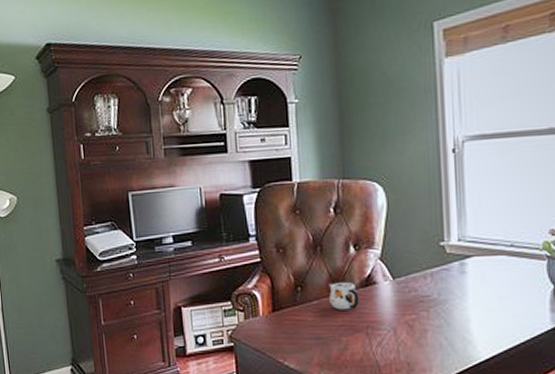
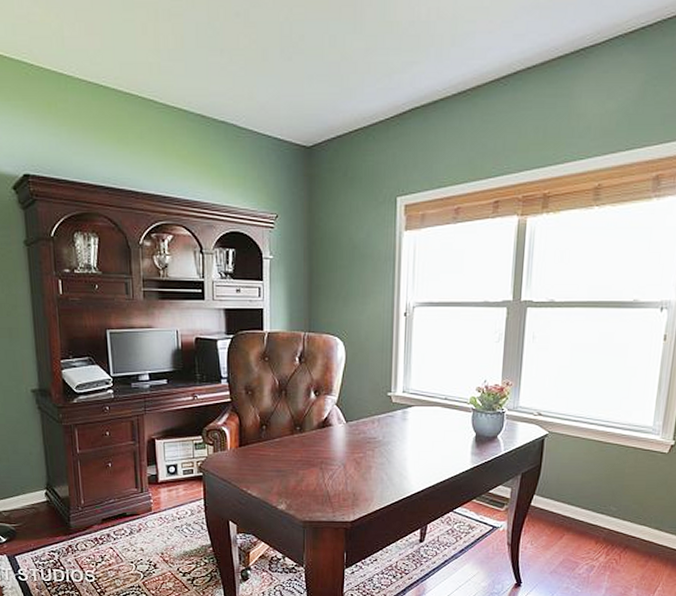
mug: present [329,282,359,310] -> none [291,422,316,447]

